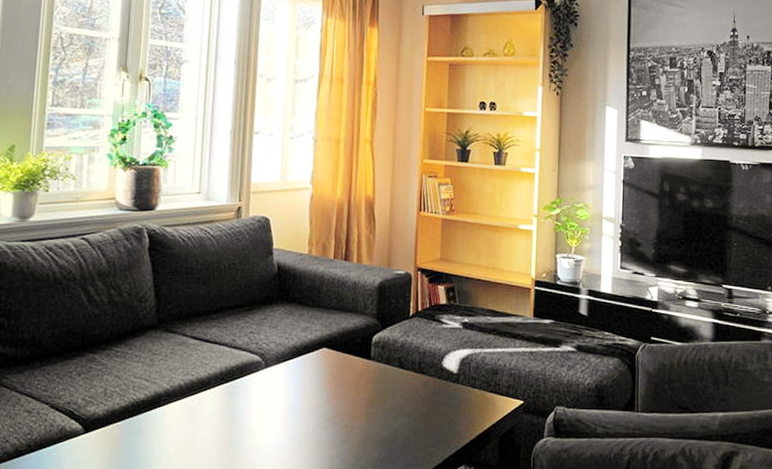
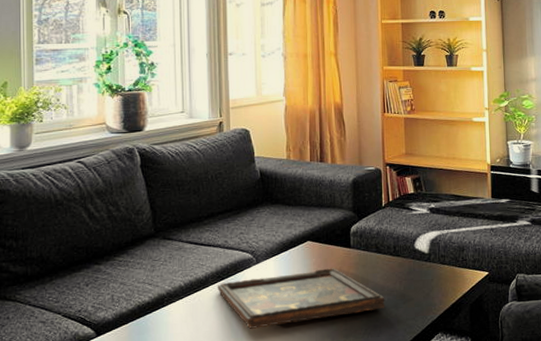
decorative tray: none [219,380,405,441] -> present [217,268,385,329]

